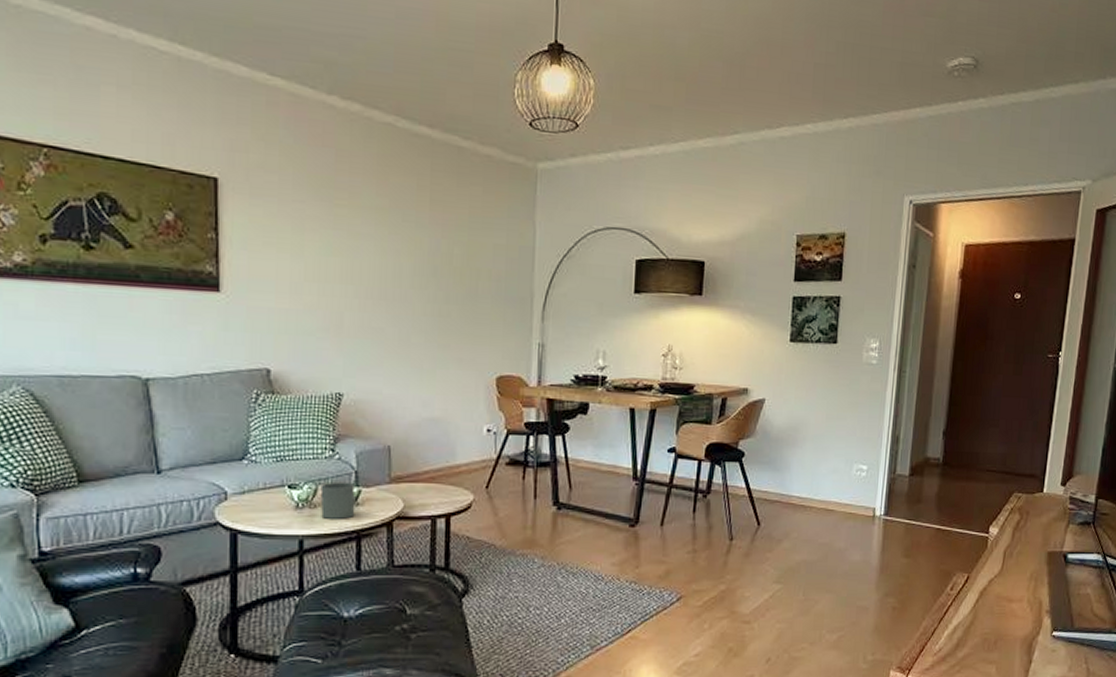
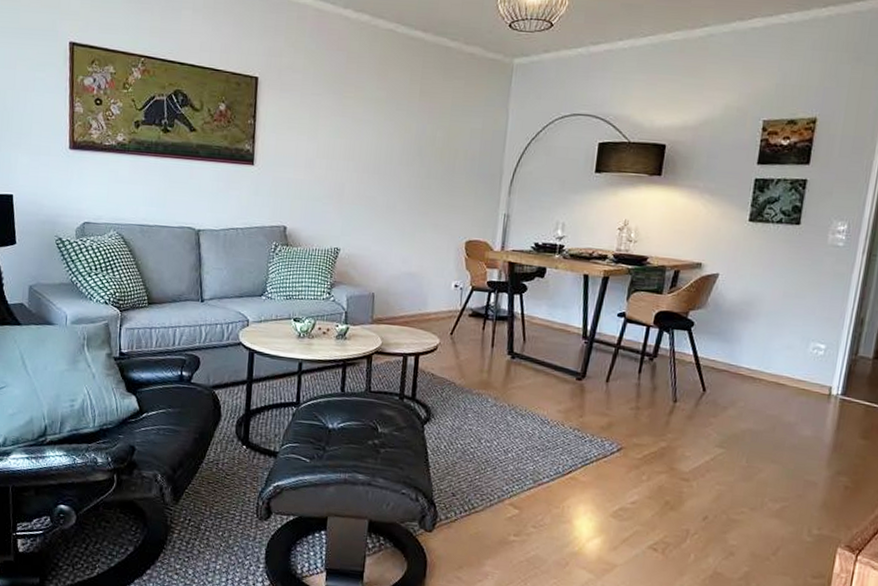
cup: present [320,482,355,519] -> none [317,319,344,350]

